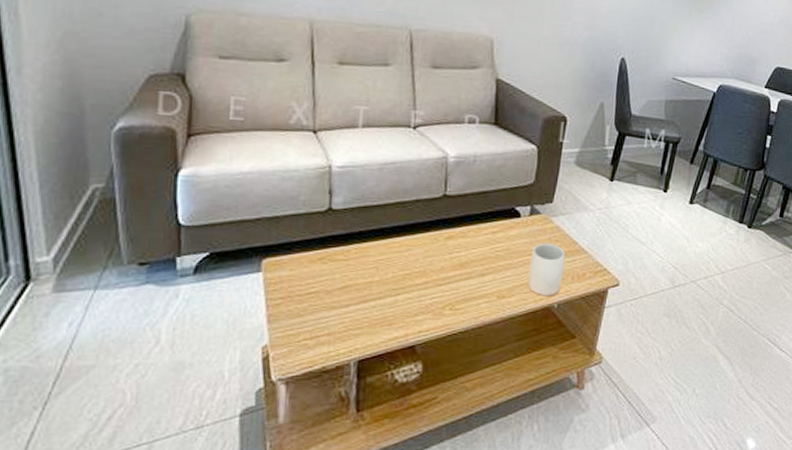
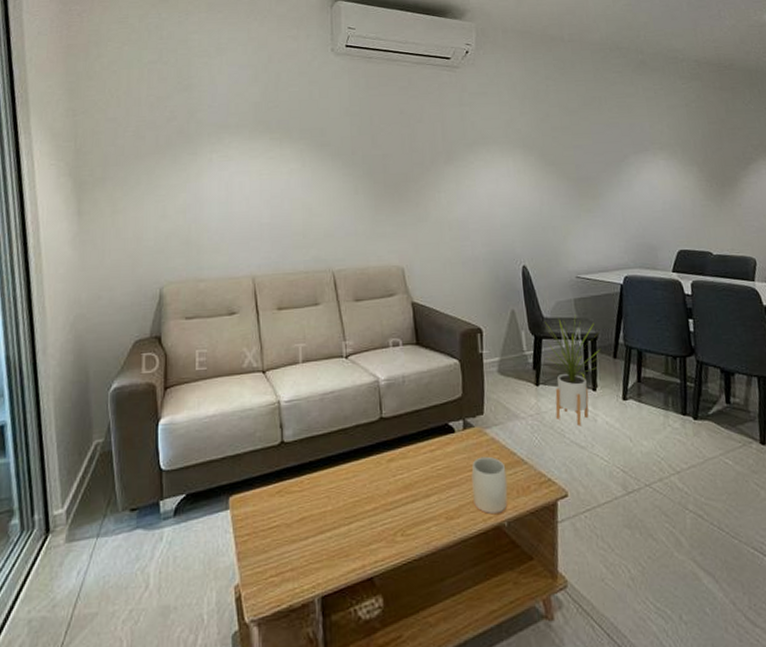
house plant: none [623,116,681,224] -> present [544,314,601,427]

